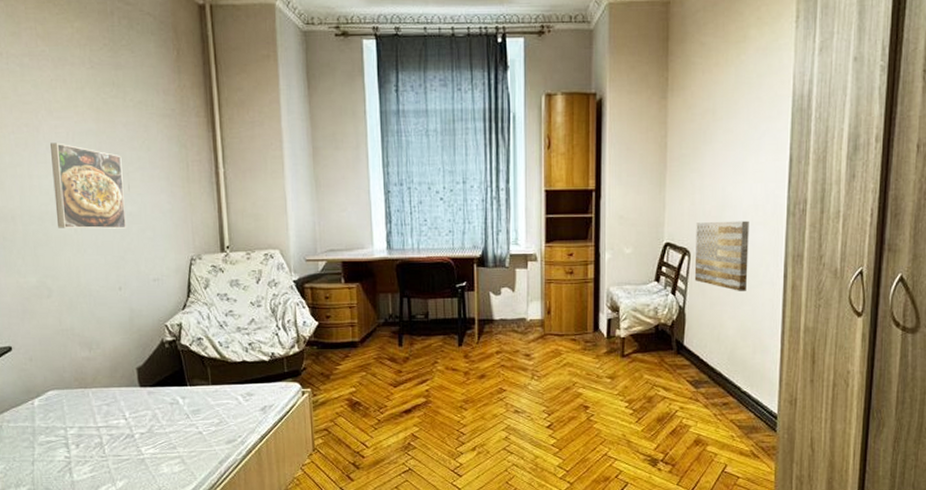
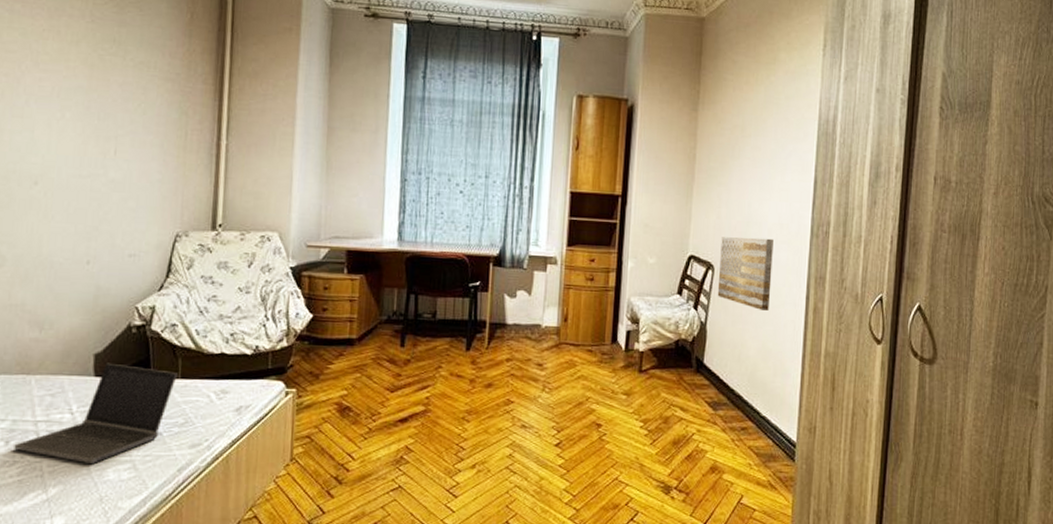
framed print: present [50,142,126,229] -> none [25,96,112,196]
laptop computer: none [83,374,208,461] -> present [14,363,178,465]

